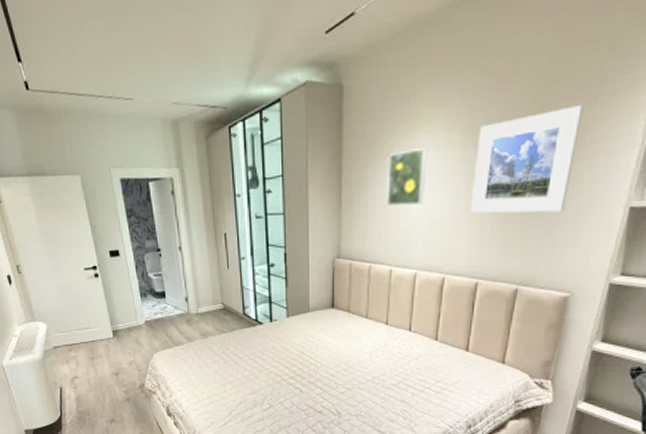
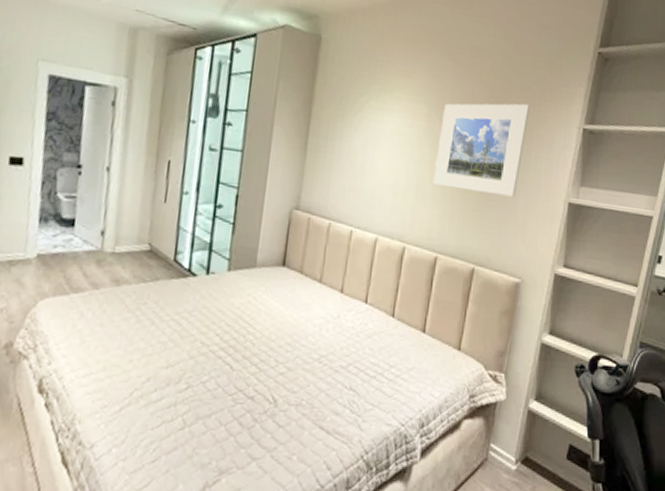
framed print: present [385,148,428,206] -> none [352,111,397,167]

